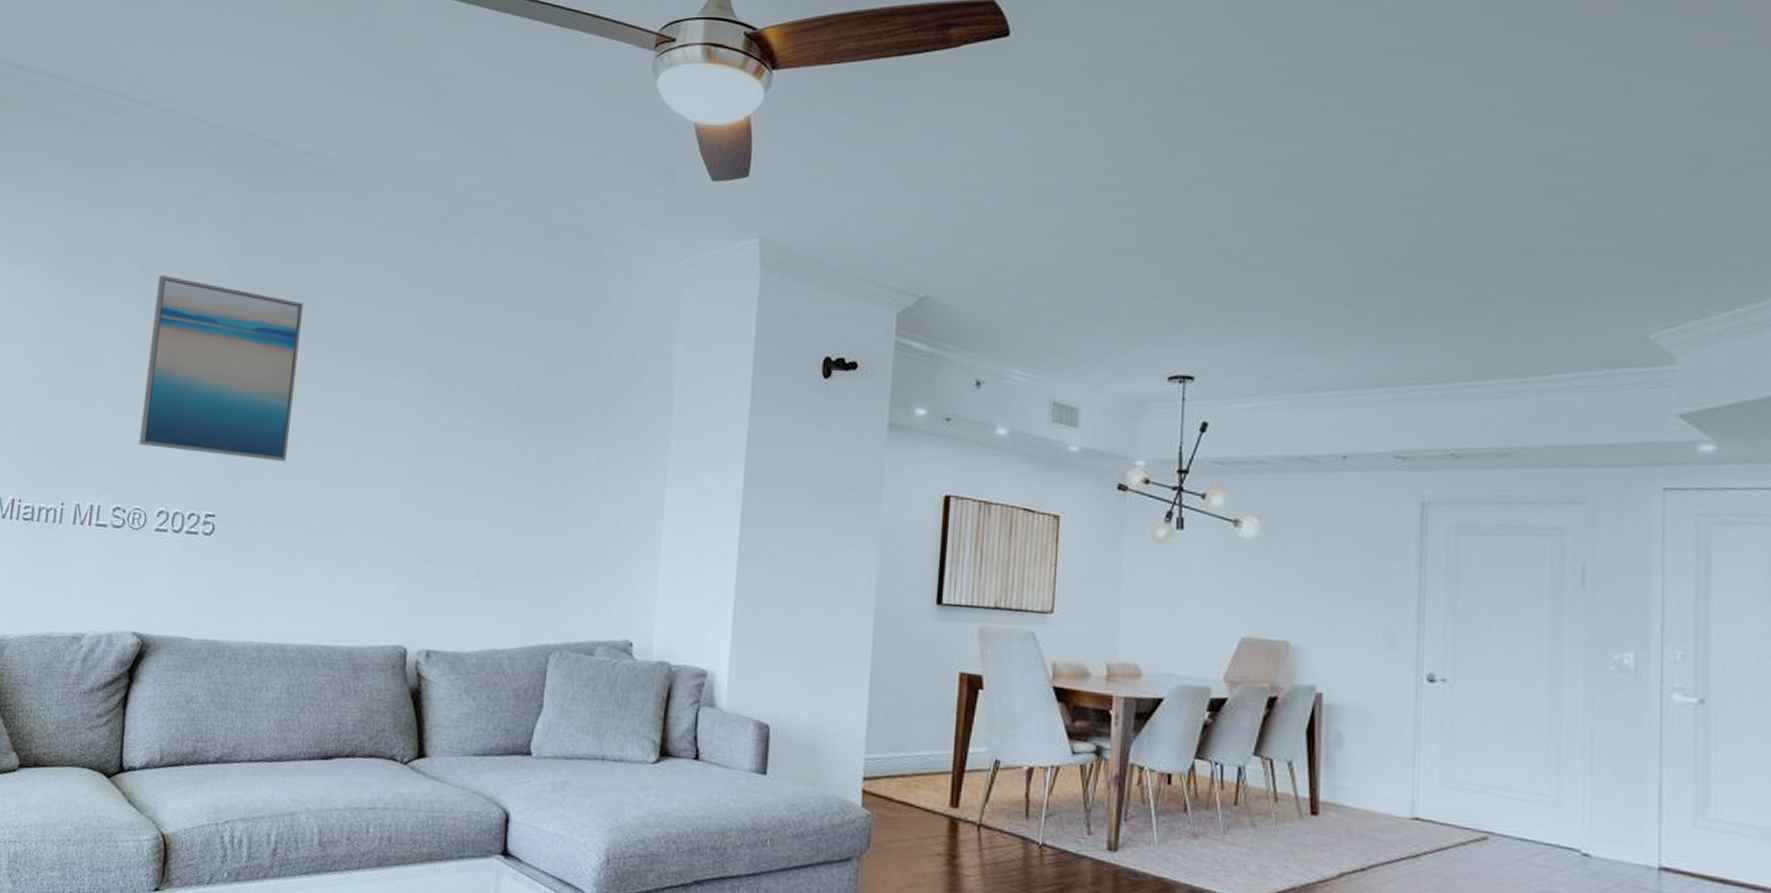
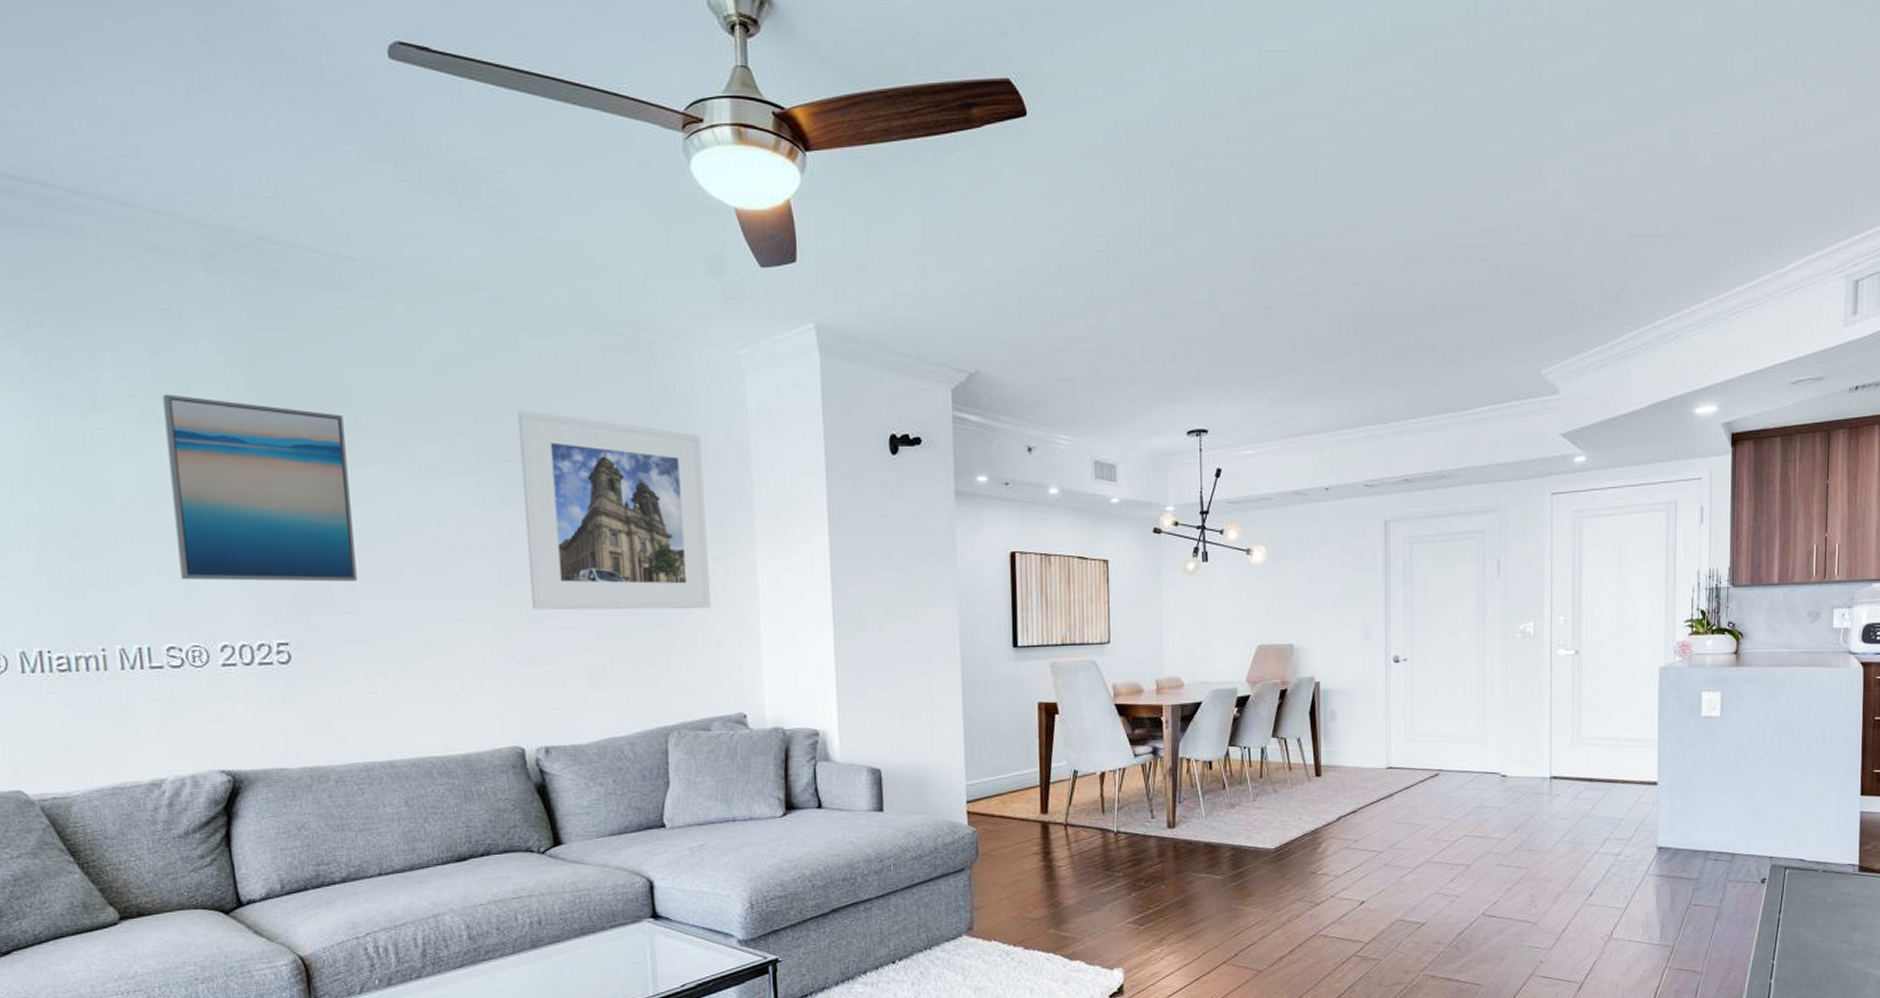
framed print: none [439,309,628,524] -> present [517,410,711,610]

